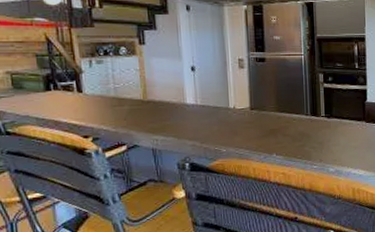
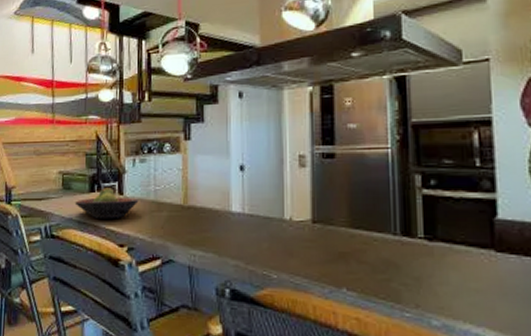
fruit bowl: none [29,86,99,115] -> present [75,188,139,220]

